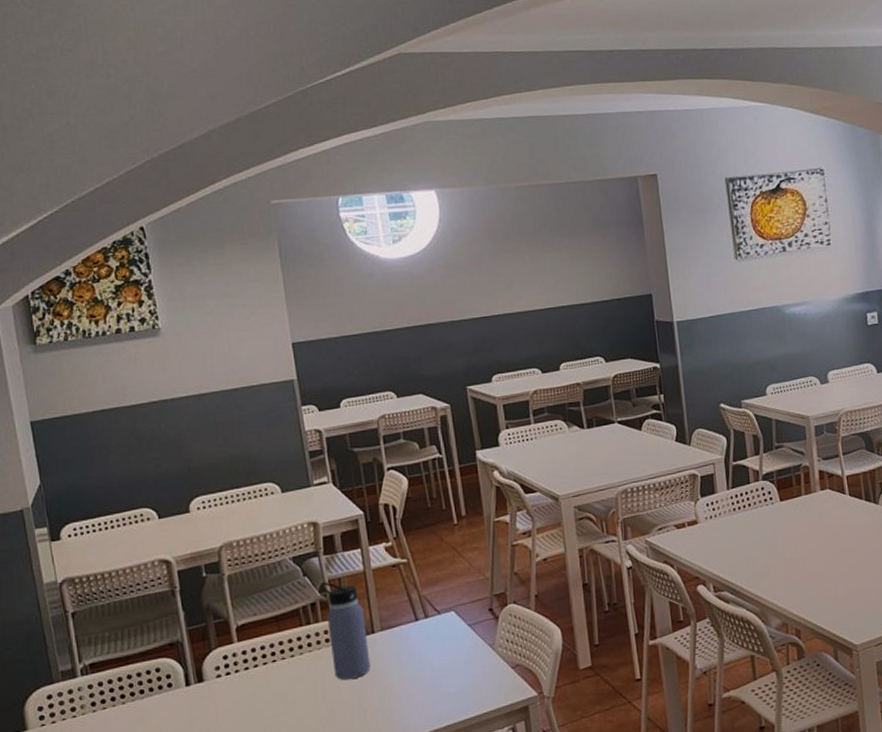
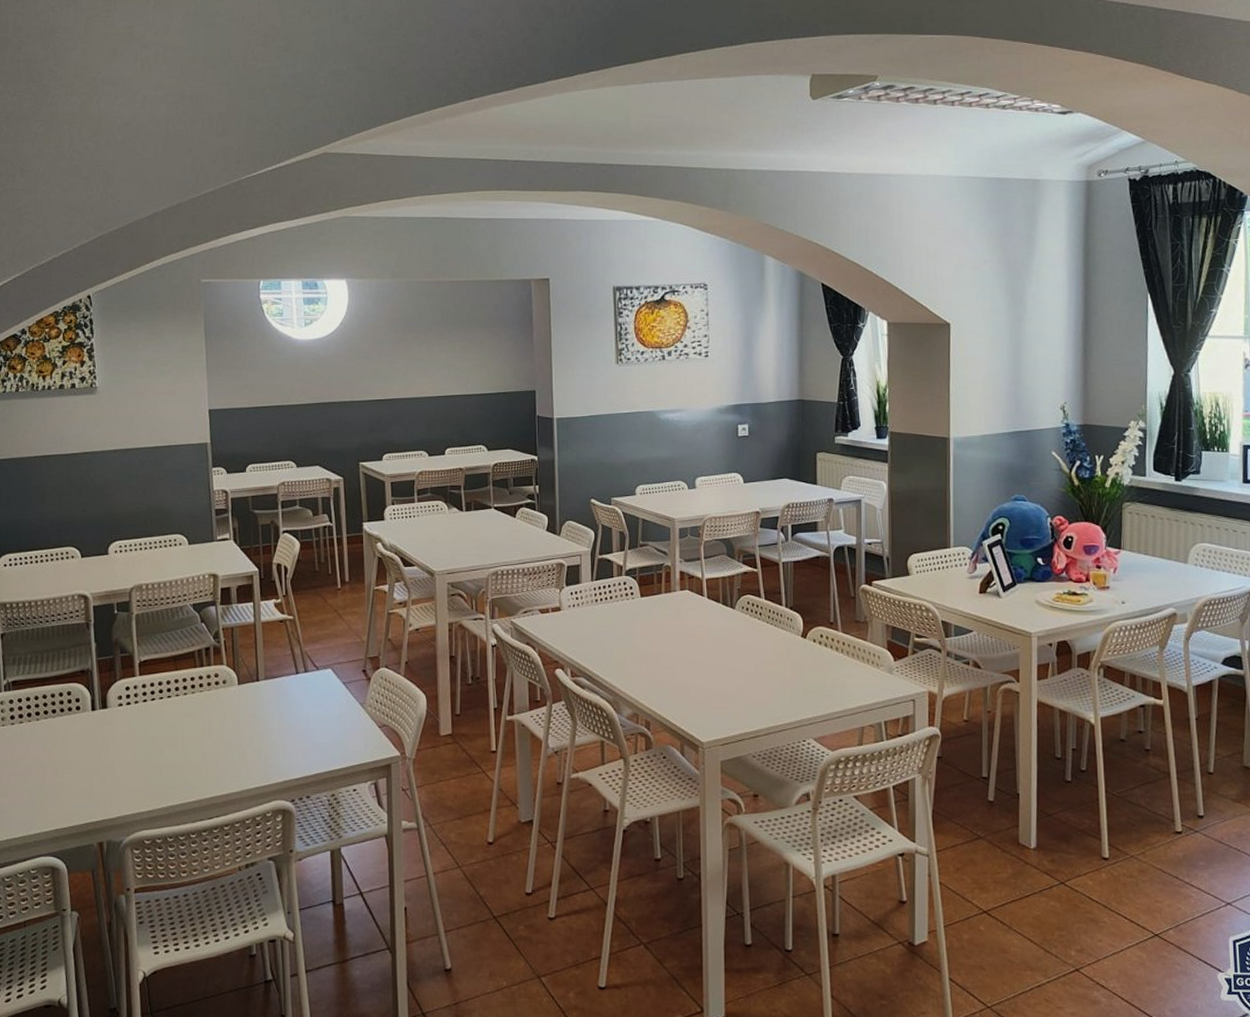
water bottle: present [320,581,371,681] -> none [215,629,253,722]

